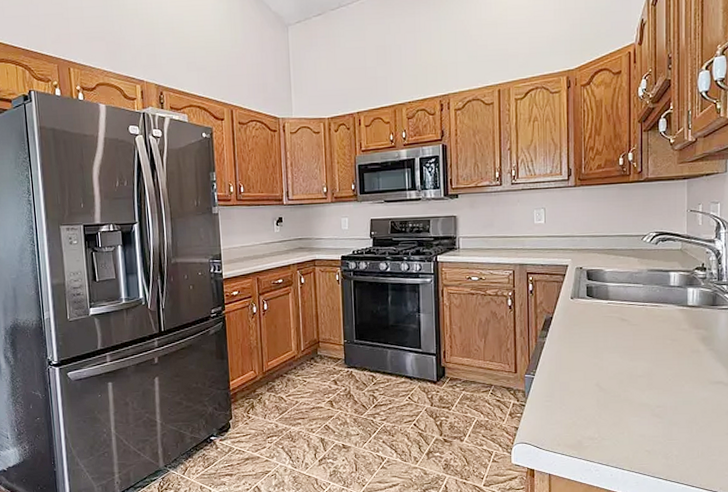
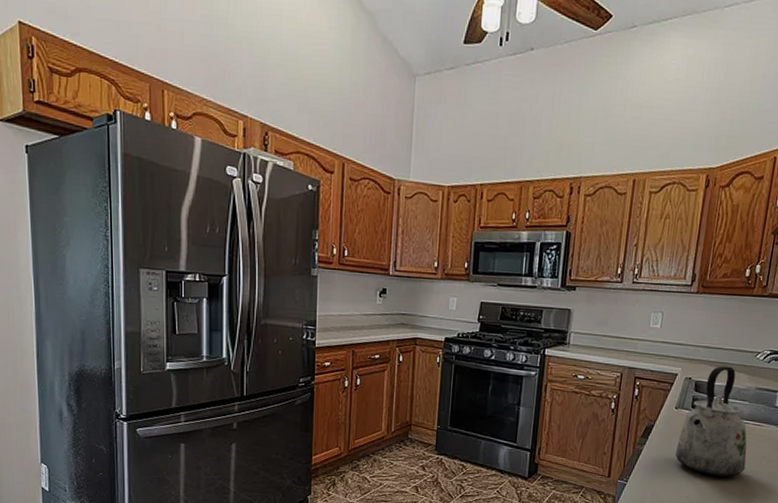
kettle: none [578,252,650,362] -> present [675,366,747,478]

